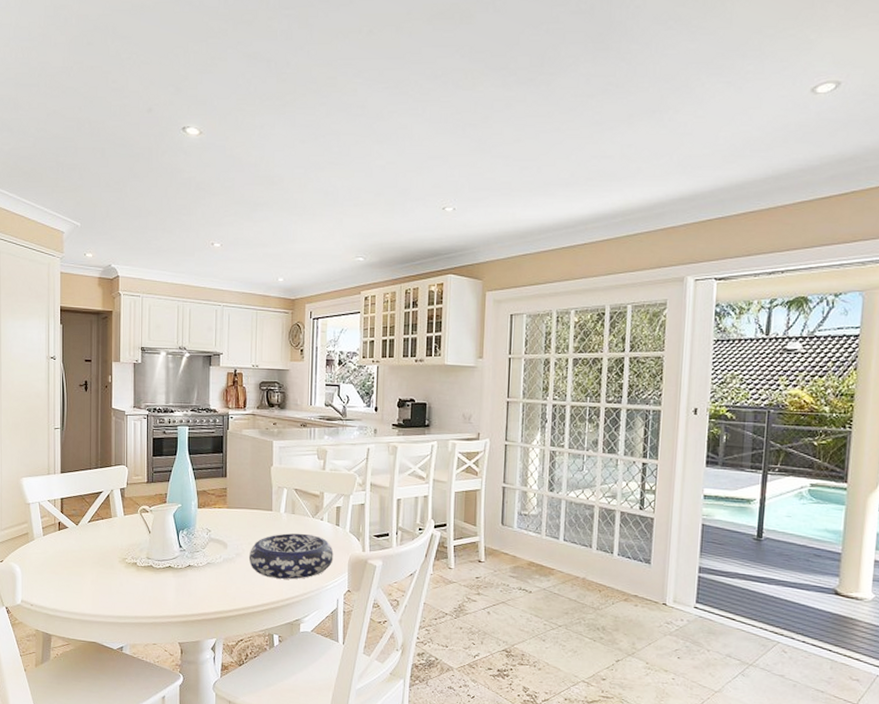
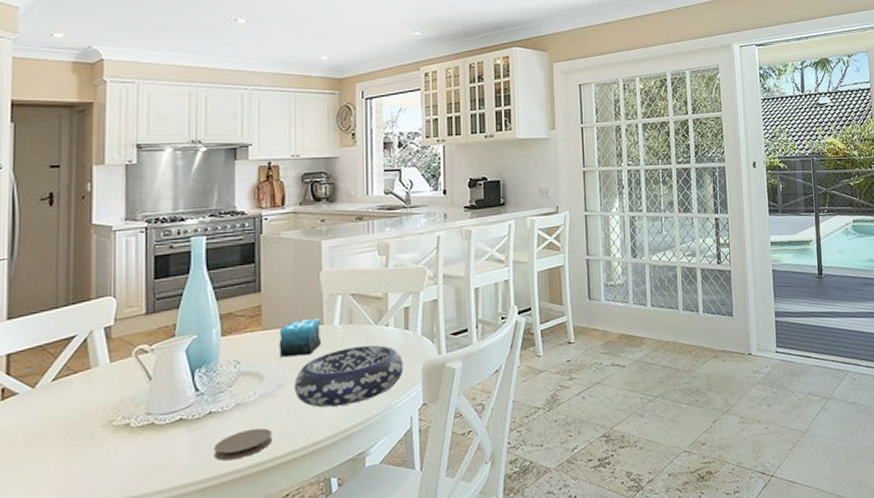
coaster: none [192,584,232,605] -> present [214,428,273,461]
candle: none [238,504,271,534] -> present [279,318,322,358]

